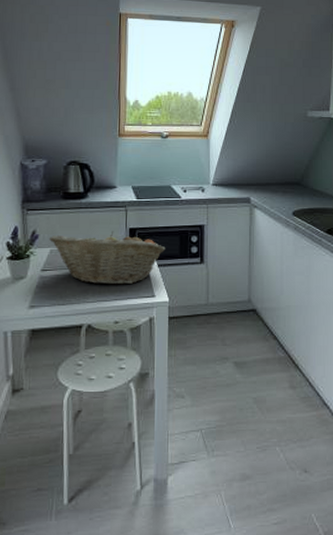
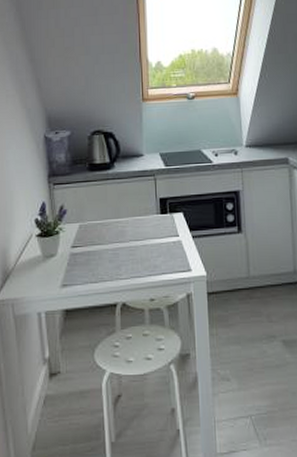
fruit basket: present [48,231,166,285] -> none [77,202,200,260]

